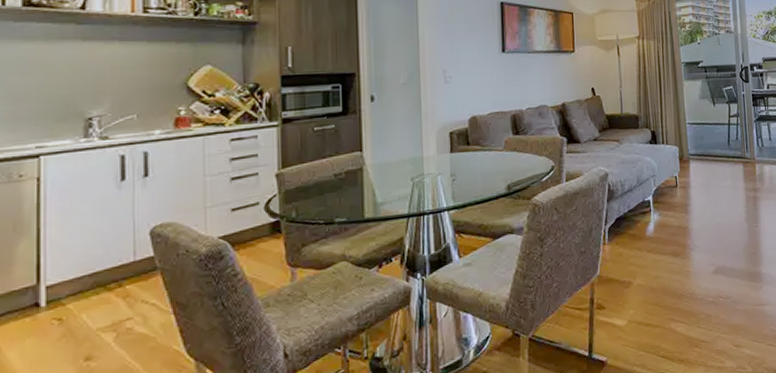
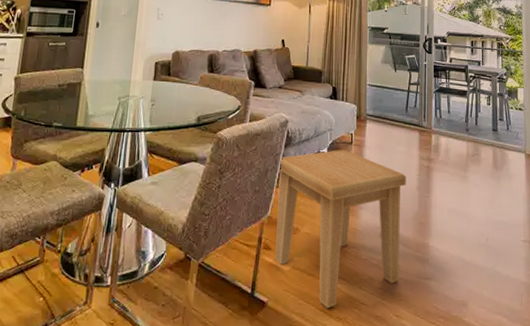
side table: none [603,193,736,354] -> present [275,149,406,309]

